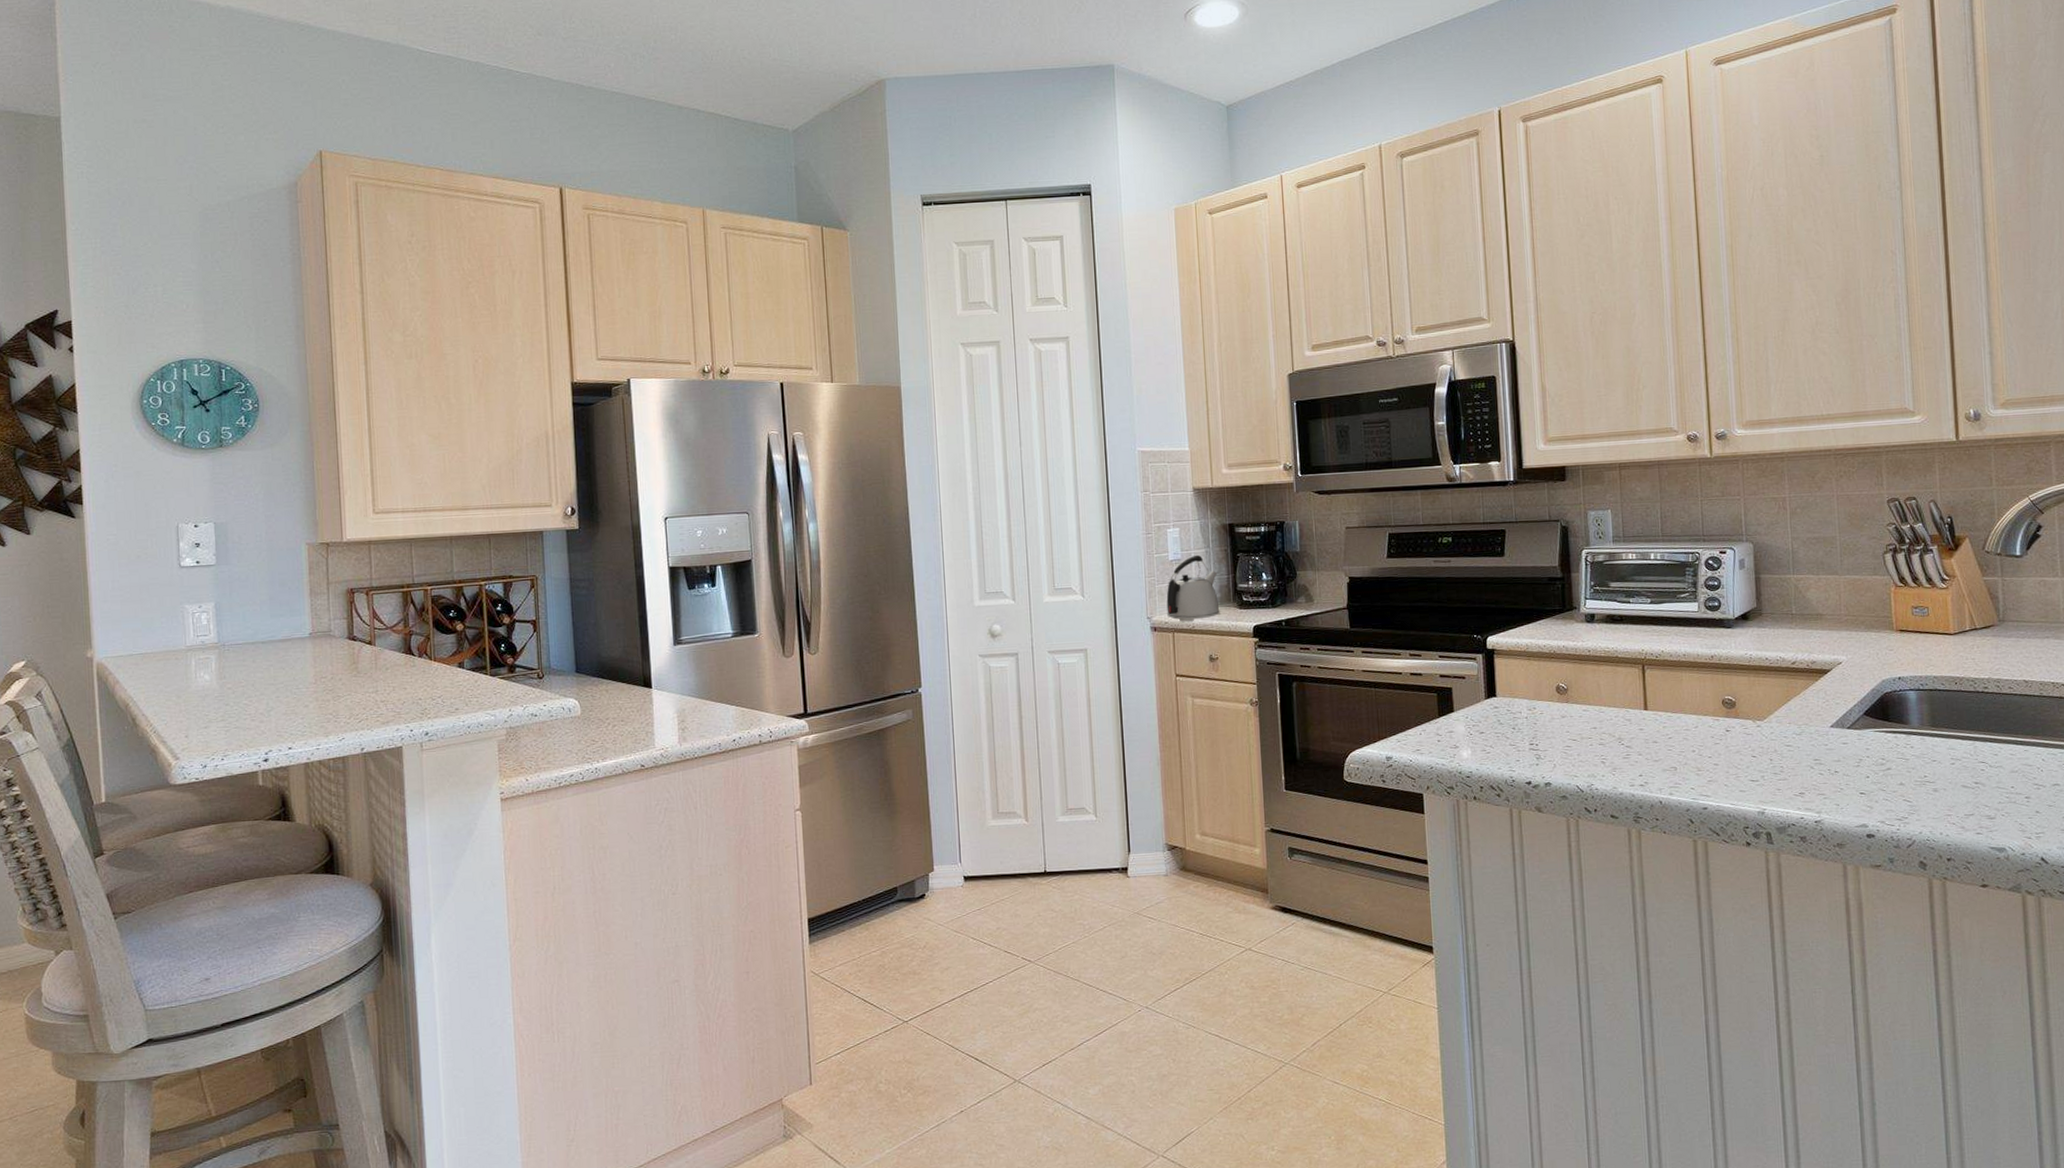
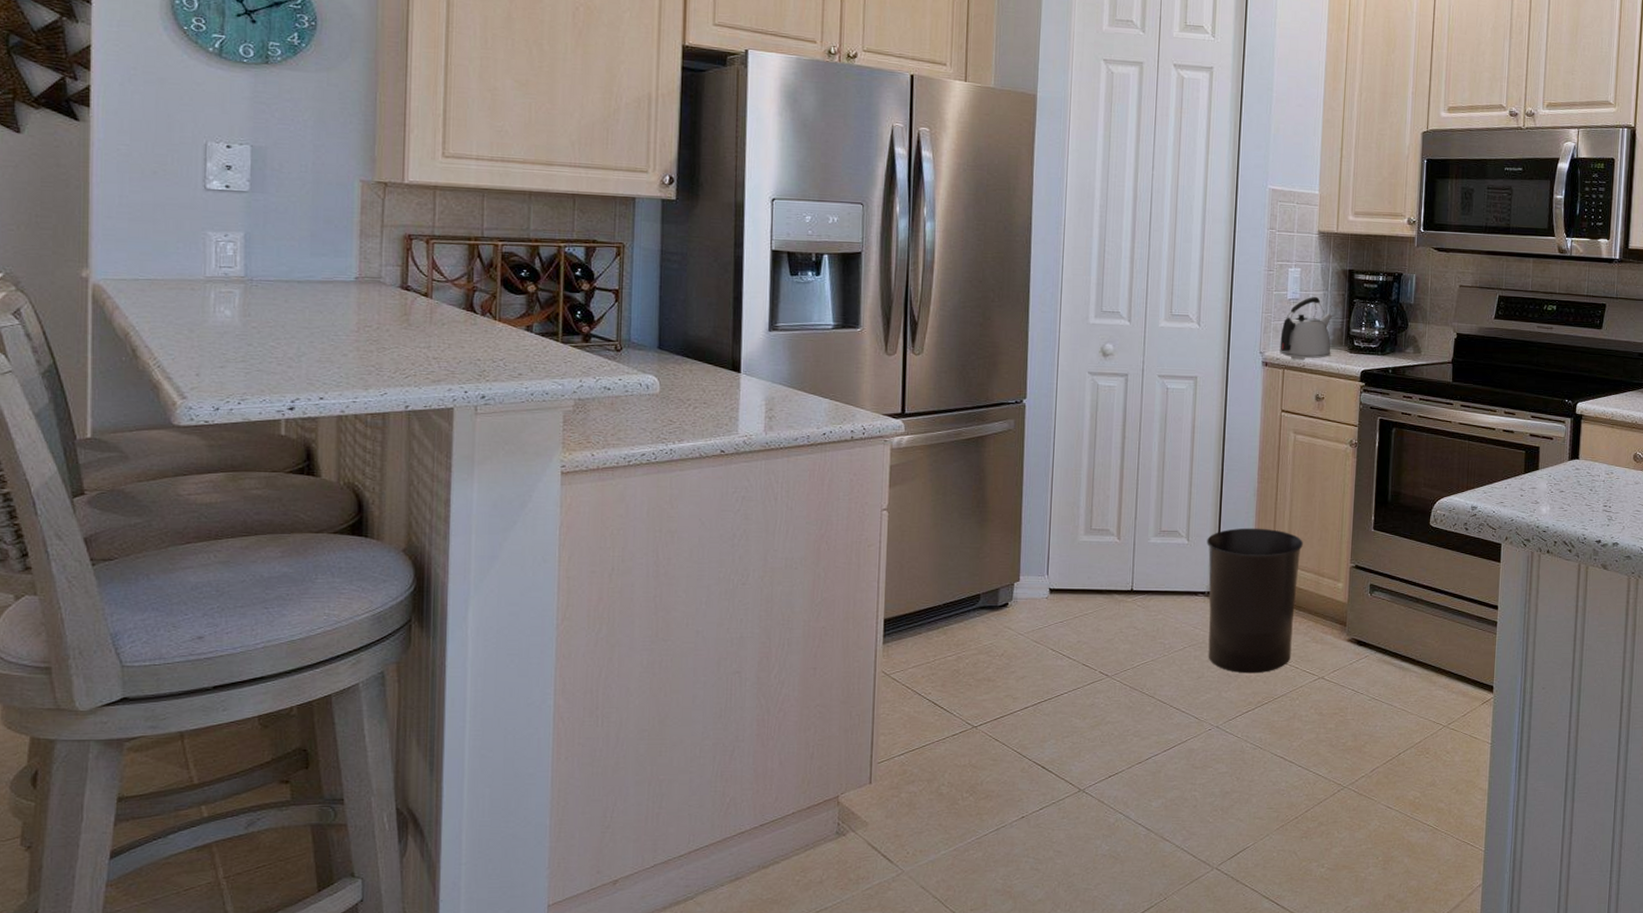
waste bin: none [1115,797,1215,950] -> present [1207,528,1303,674]

